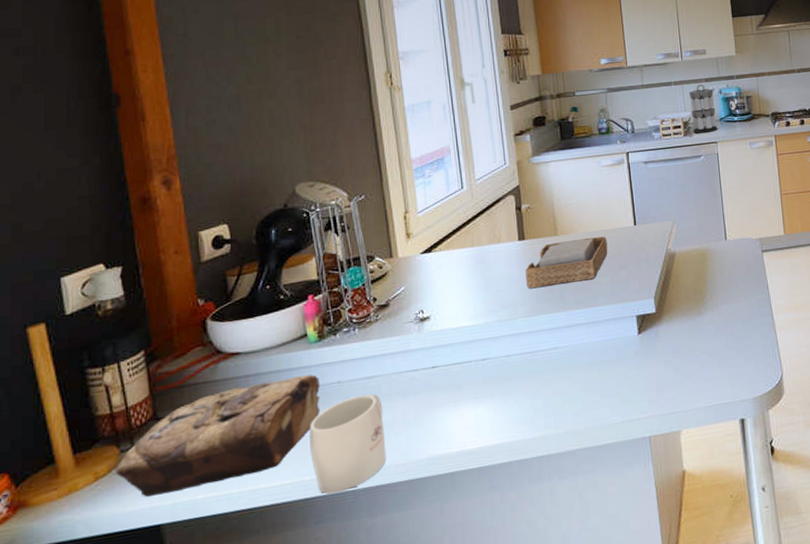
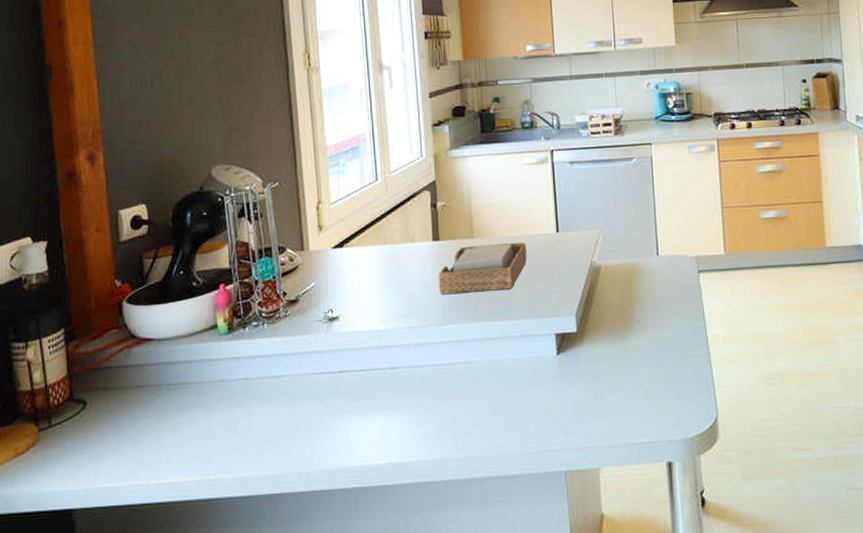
bread loaf: present [116,374,321,497] -> none [34,368,227,479]
mug: present [309,393,387,495] -> none [216,394,290,498]
spice rack: present [689,84,718,134] -> none [622,77,653,134]

